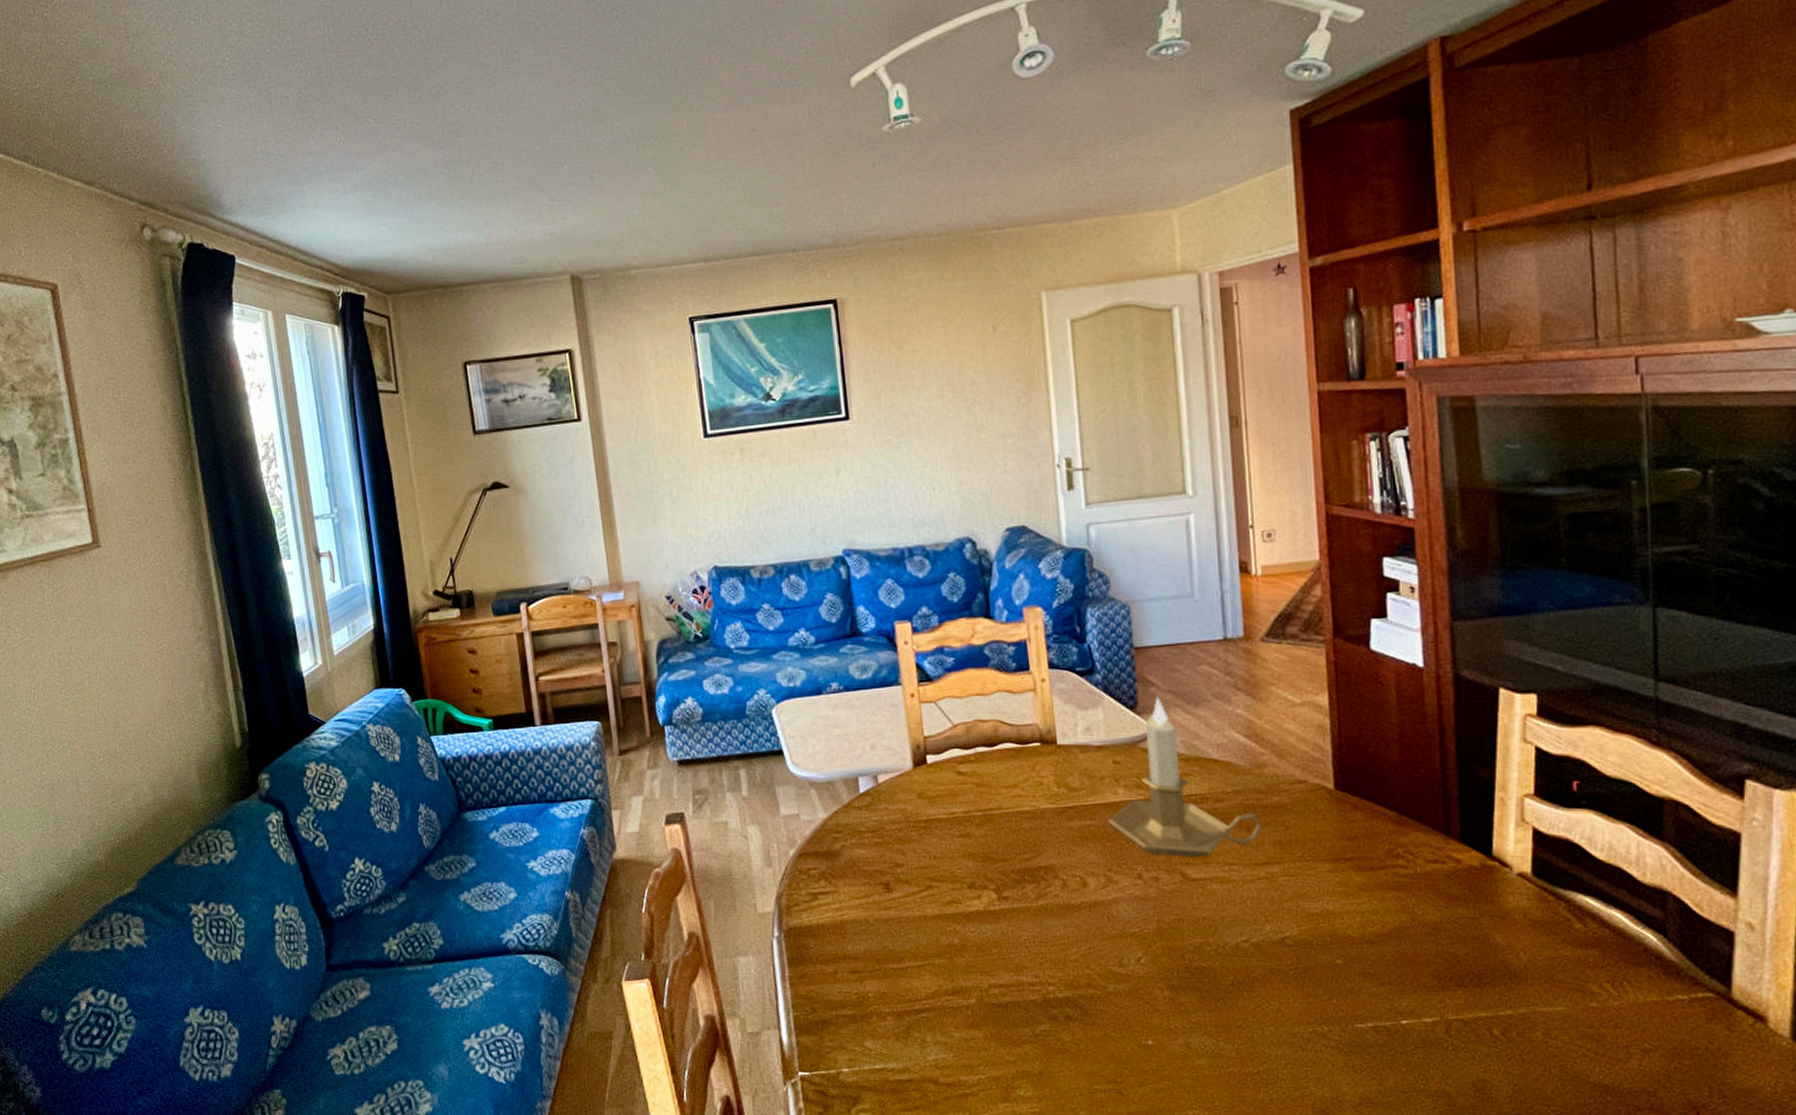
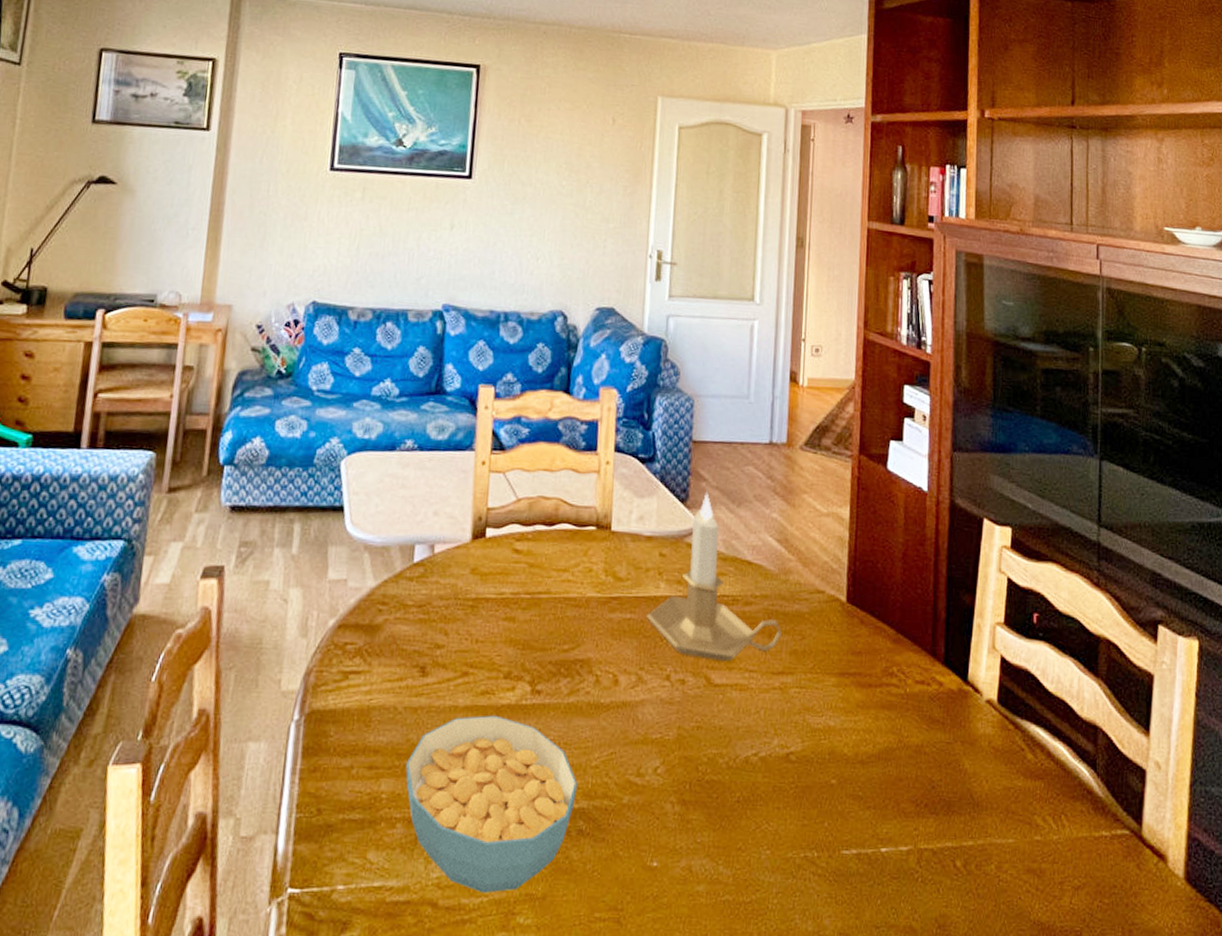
cereal bowl: none [887,921,1060,1072] -> present [406,715,578,893]

